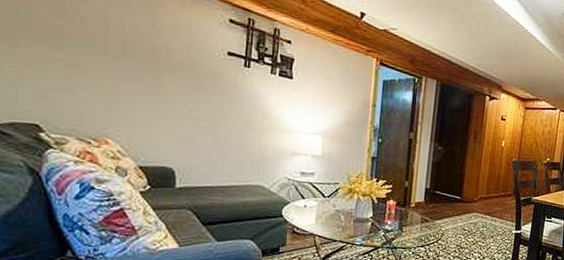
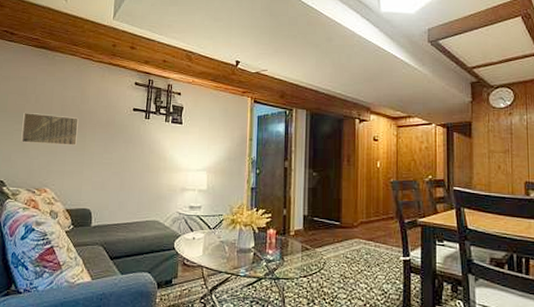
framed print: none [62,36,150,90] -> present [21,112,79,146]

